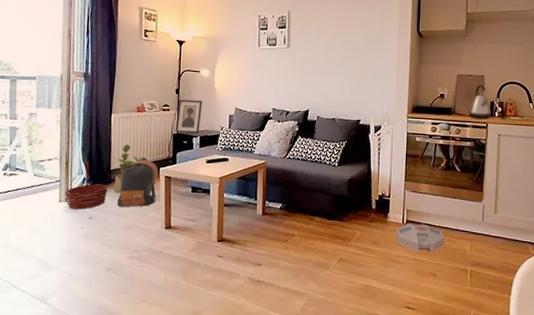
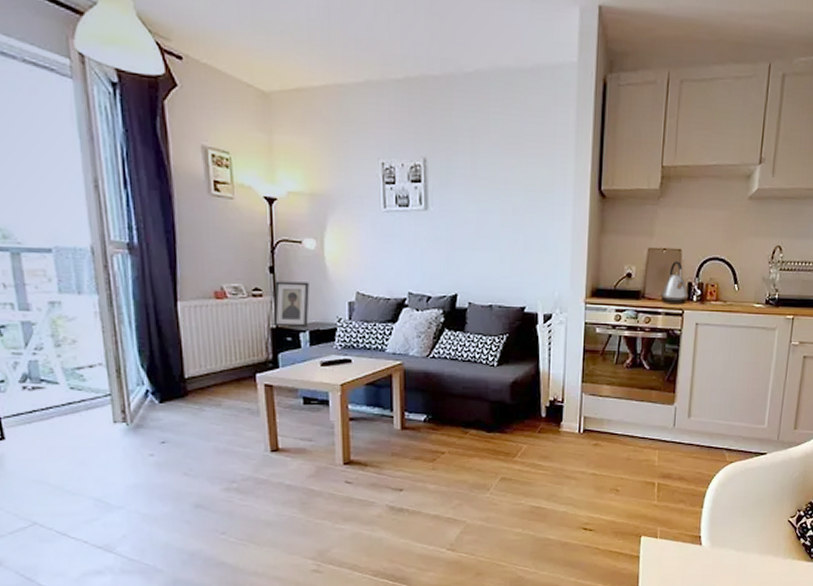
basket: present [65,161,109,210] -> none [120,367,185,432]
potted plant: present [113,144,145,193] -> none [192,343,232,408]
backpack: present [117,158,159,207] -> none [199,361,255,426]
robot vacuum: present [396,223,445,253] -> none [571,432,629,466]

